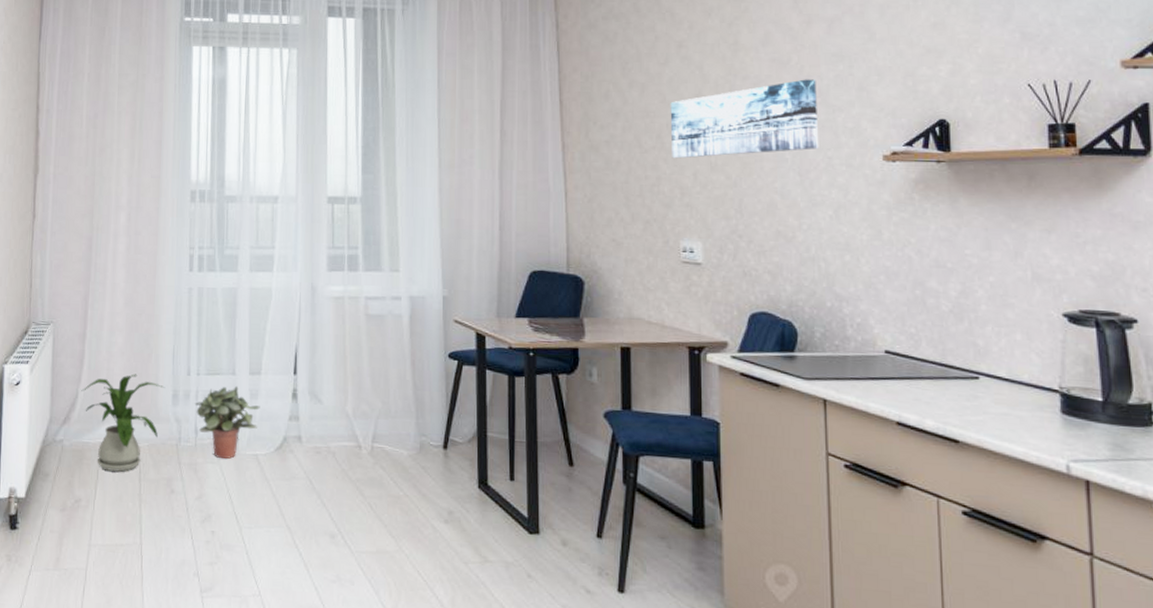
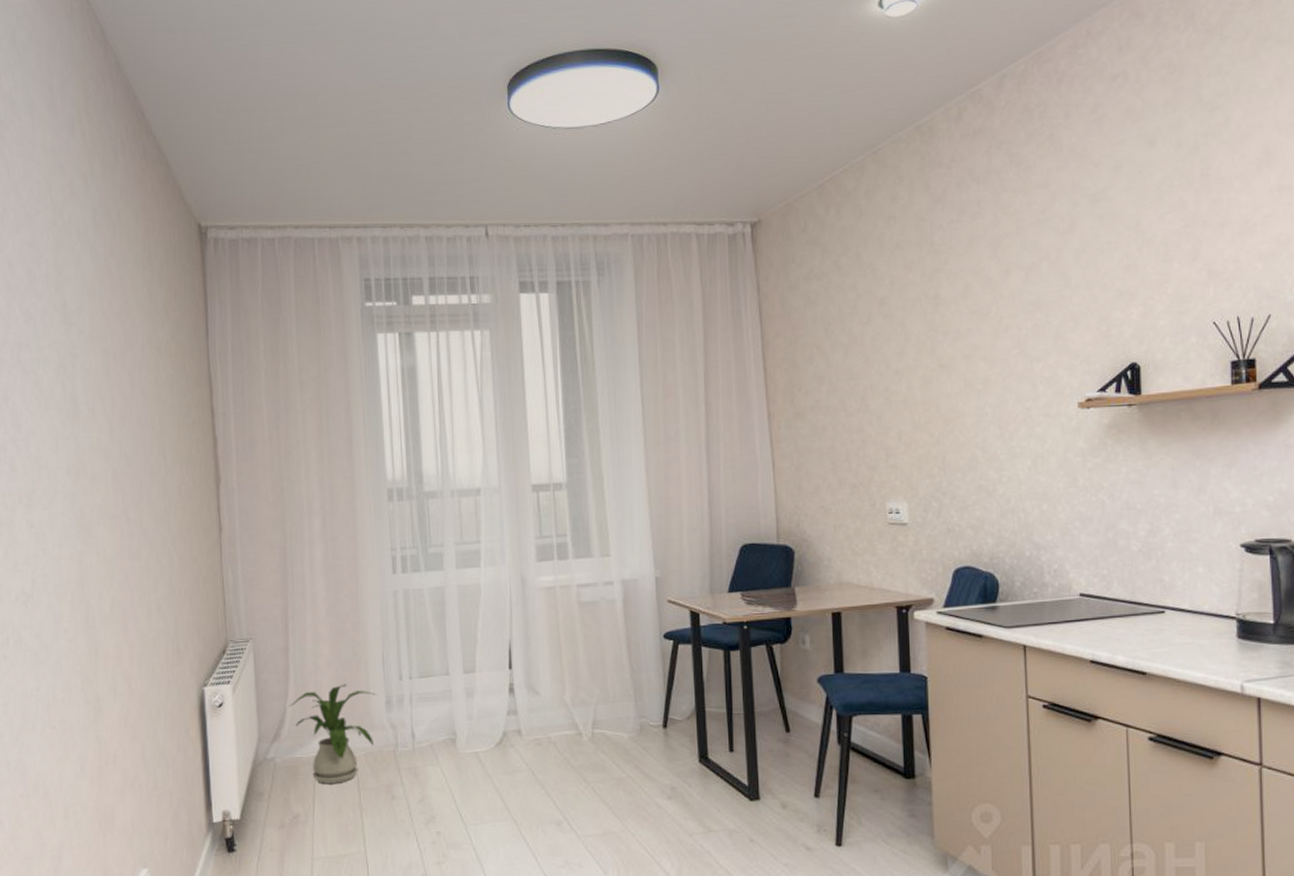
potted plant: present [194,385,260,459] -> none [409,685,477,760]
wall art: present [670,79,819,159] -> none [873,330,1018,420]

